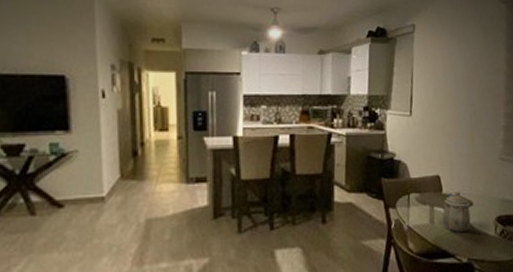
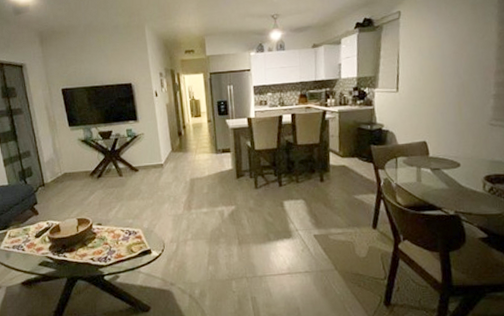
teapot: present [442,191,471,232] -> none [429,154,458,189]

